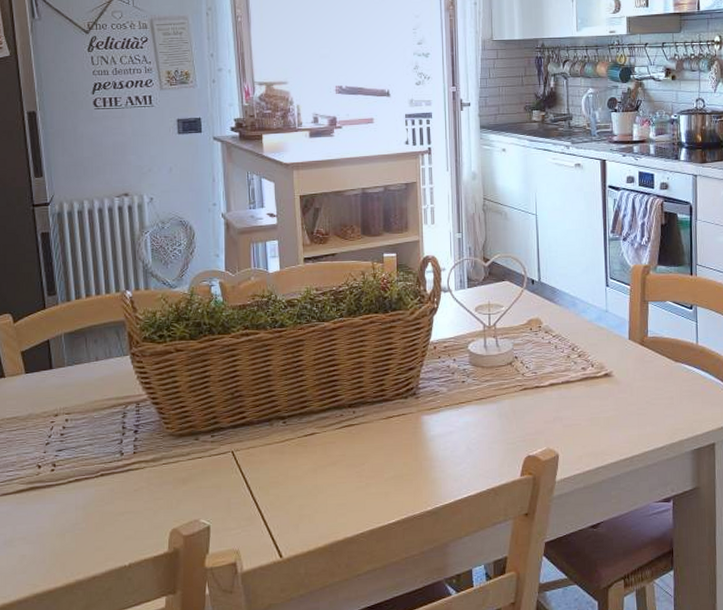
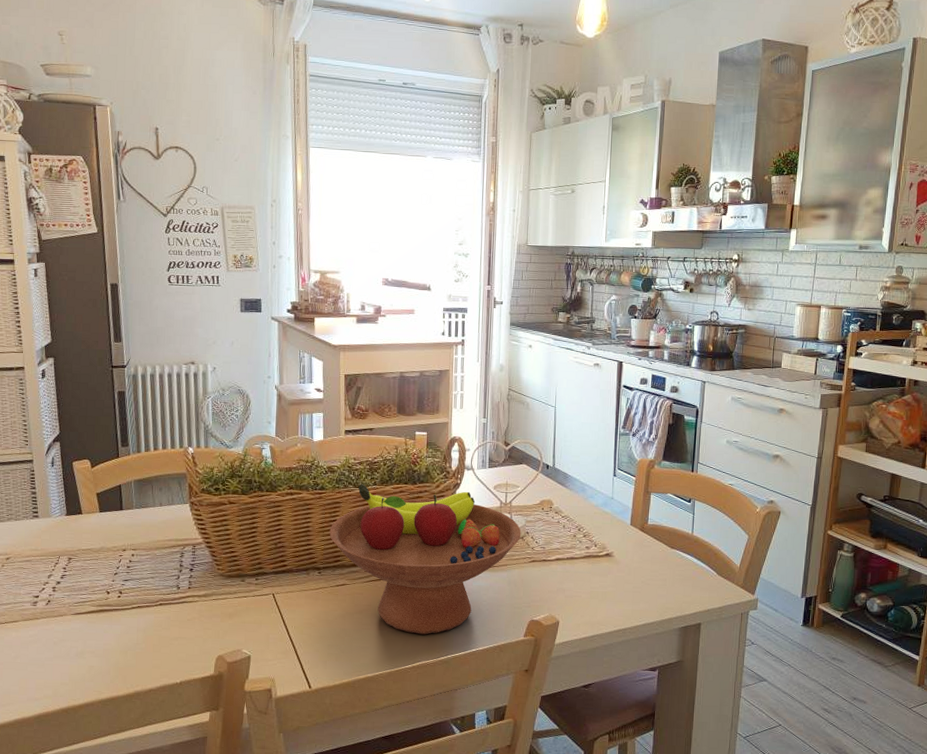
fruit bowl: none [293,316,509,484] -> present [329,484,521,635]

